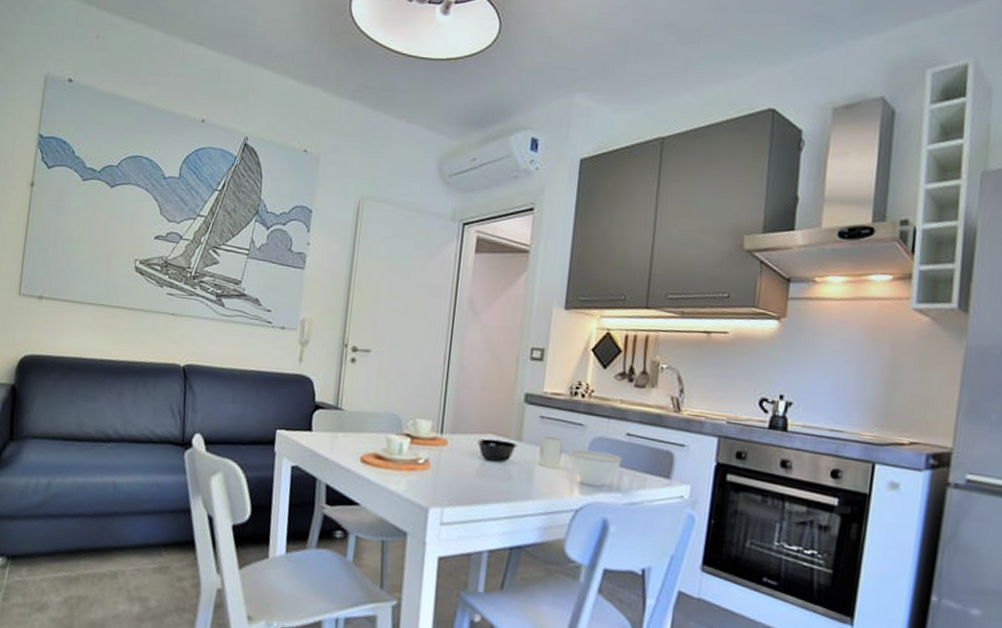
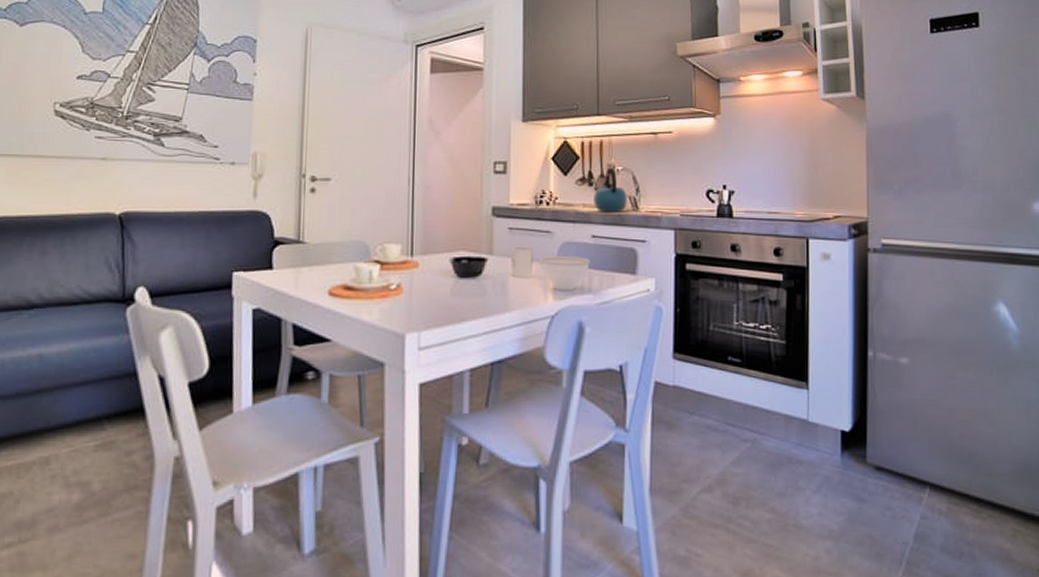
kettle: none [632,365,670,412] -> present [594,168,628,212]

